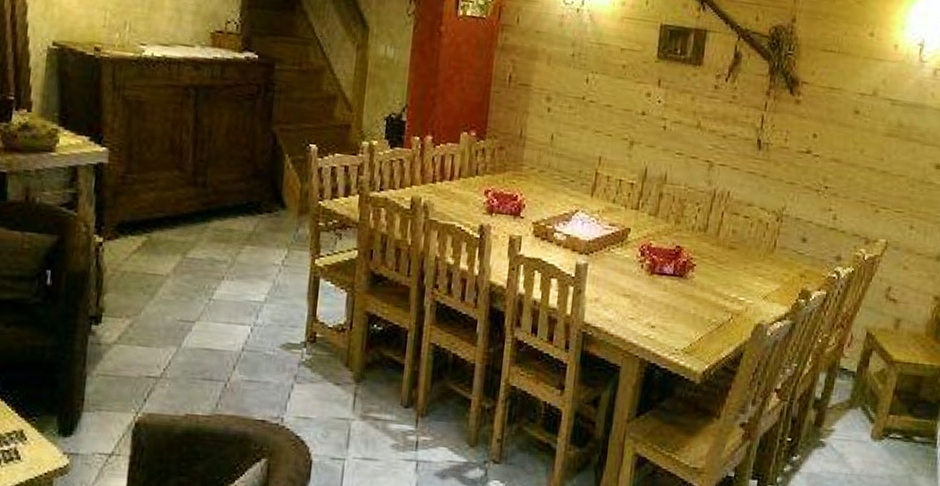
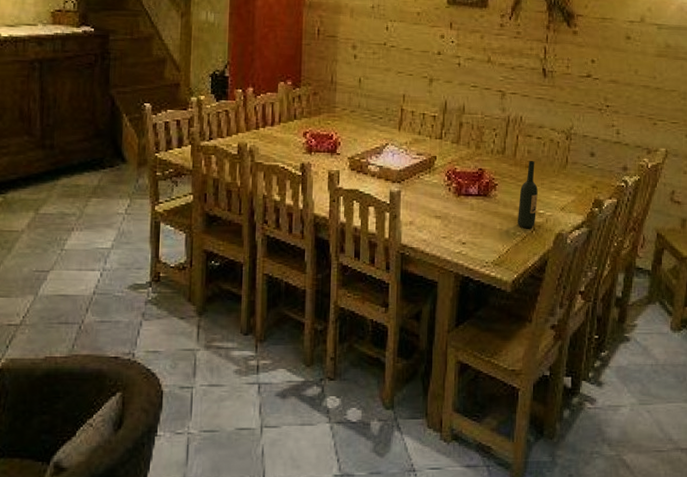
wine bottle: none [714,241,740,316] -> present [518,160,538,228]

